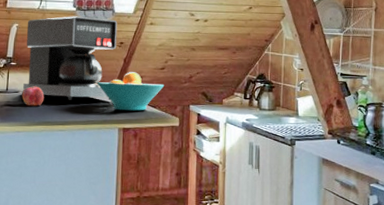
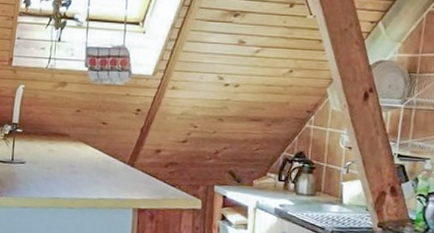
apple: present [22,86,44,107] -> none [28,157,53,180]
coffee maker: present [23,16,118,101] -> none [30,77,135,176]
fruit bowl: present [98,72,165,111] -> none [111,144,186,190]

